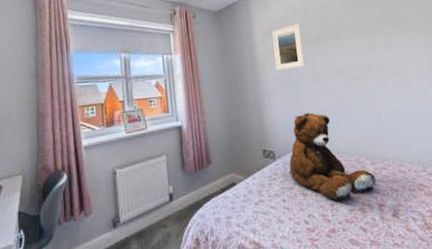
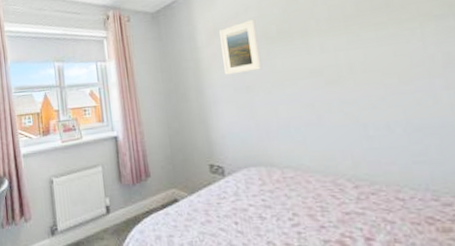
teddy bear: present [289,112,377,201] -> none [242,123,362,229]

